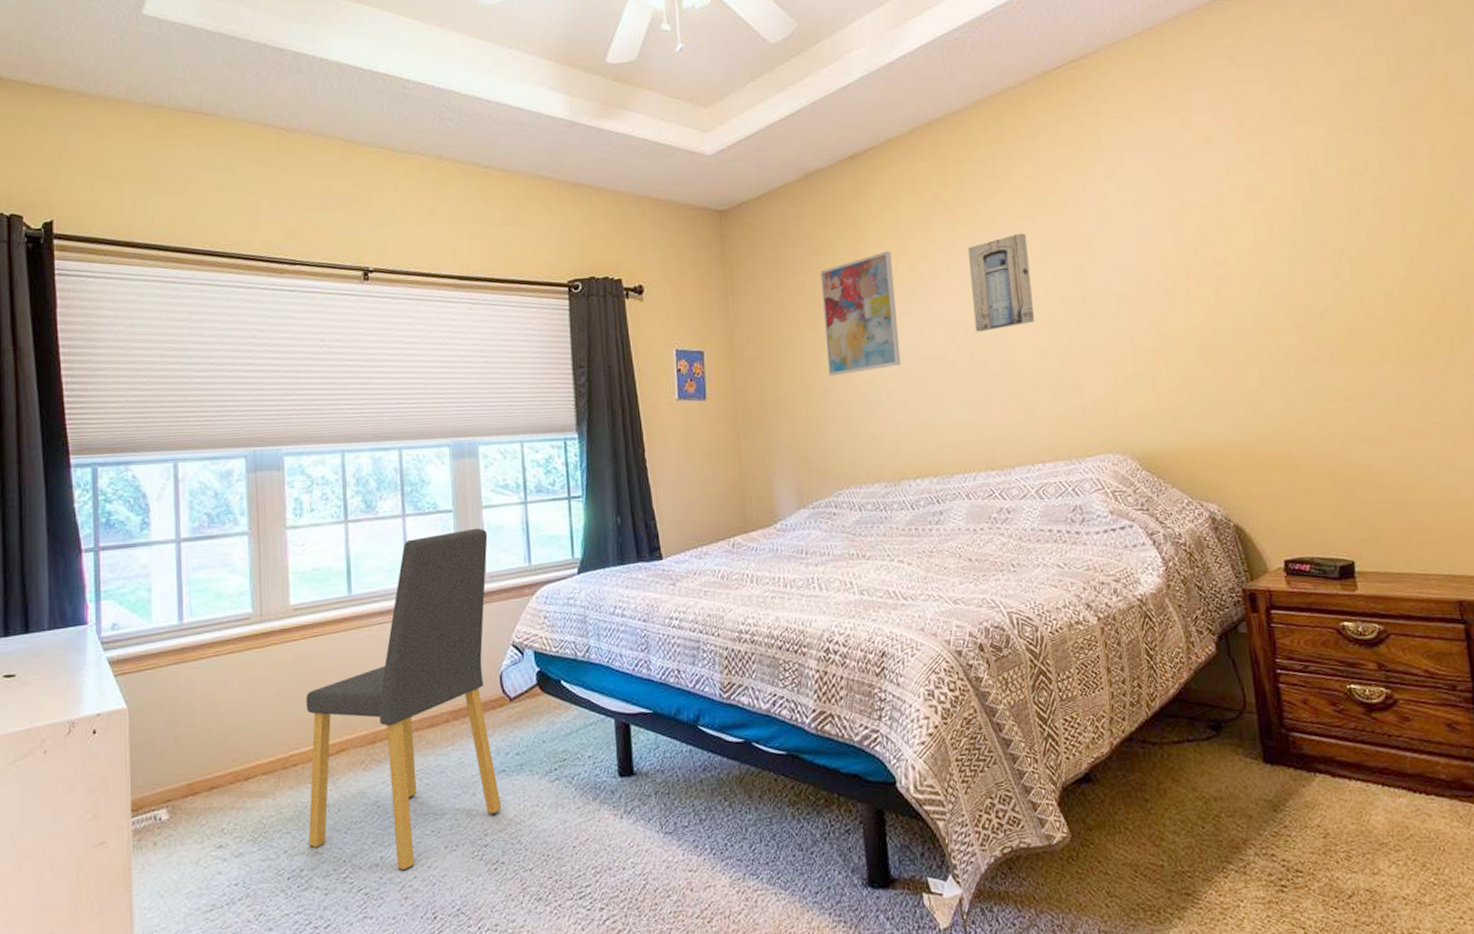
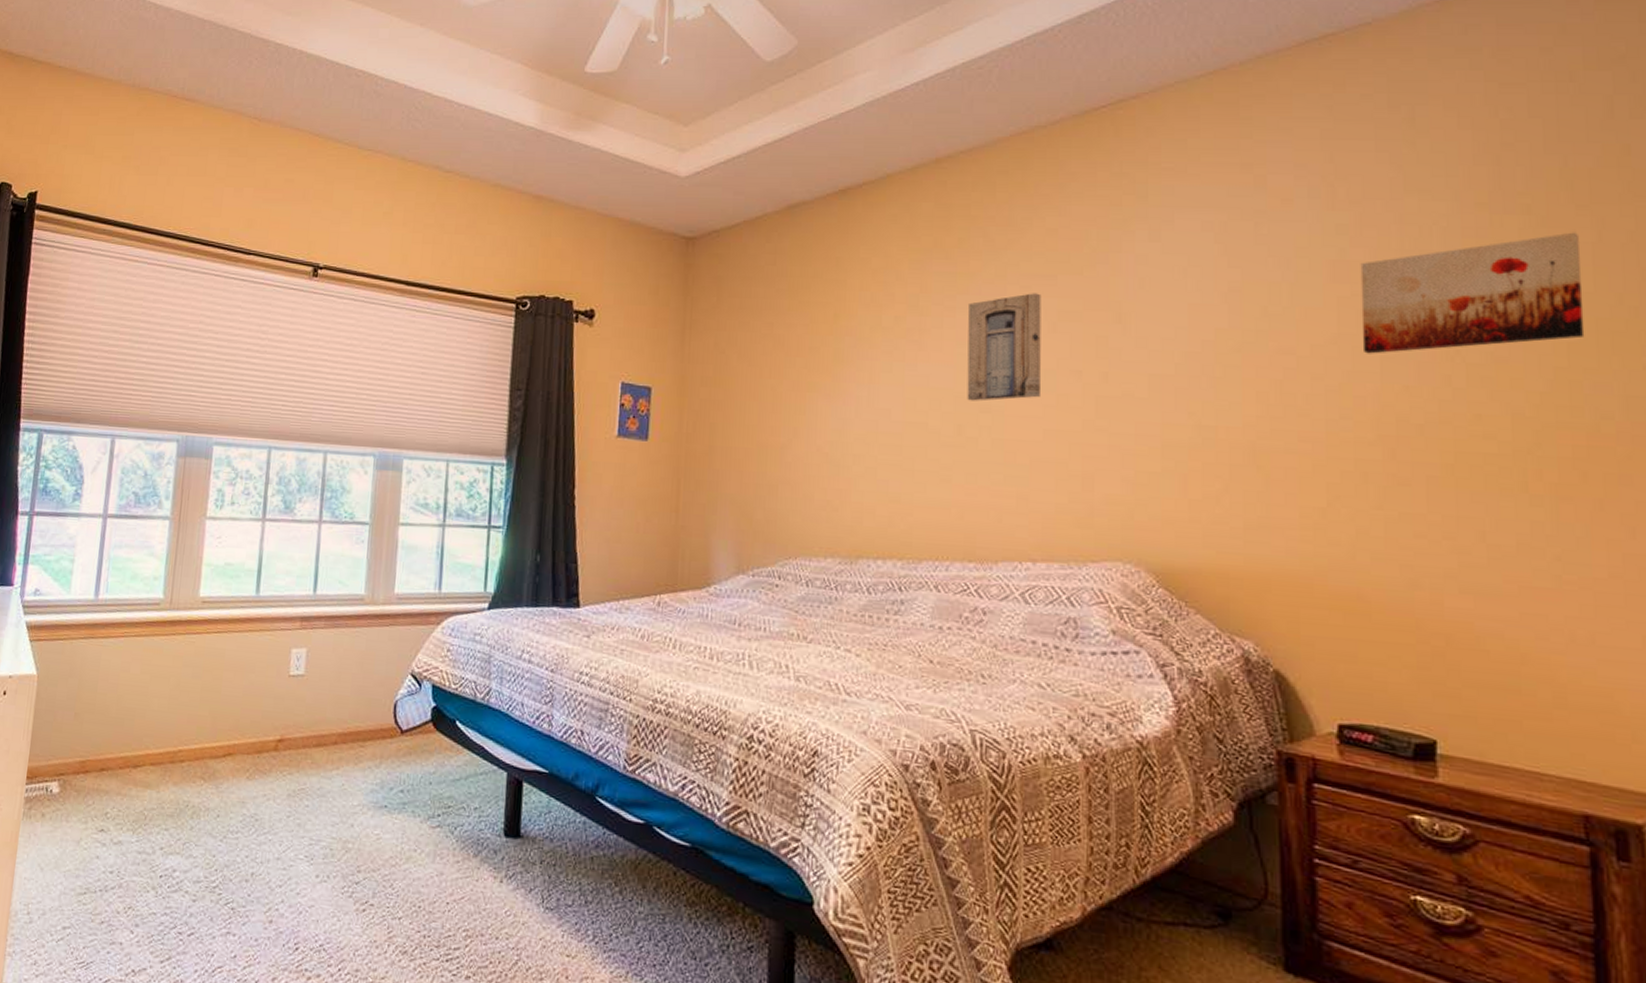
dining chair: present [306,528,502,871] -> none [184,545,401,893]
wall art: present [820,251,901,376] -> none [788,299,877,432]
wall art: none [1267,146,1429,259] -> present [1360,232,1585,354]

